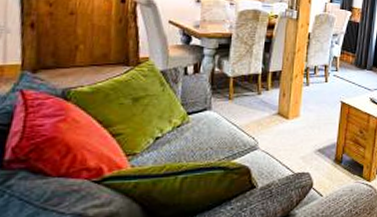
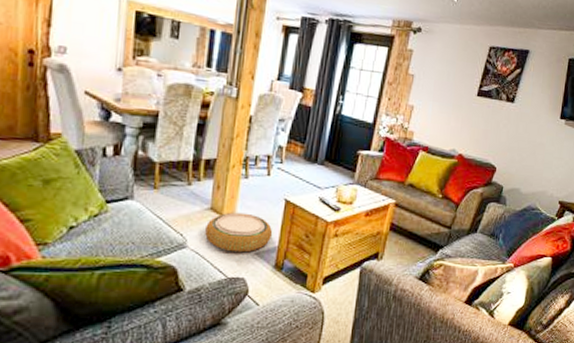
woven basket: none [274,115,332,150] -> present [205,212,273,253]

